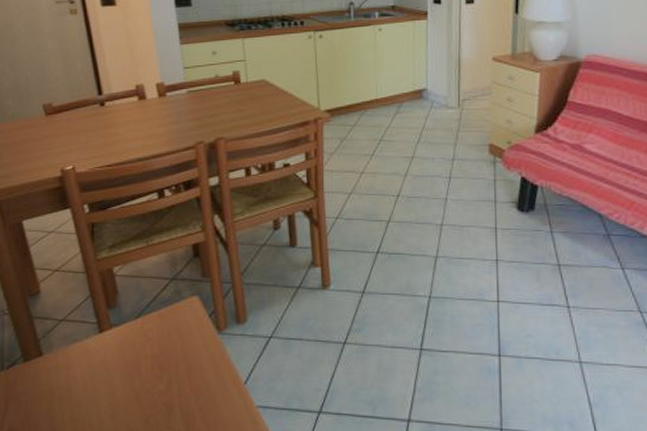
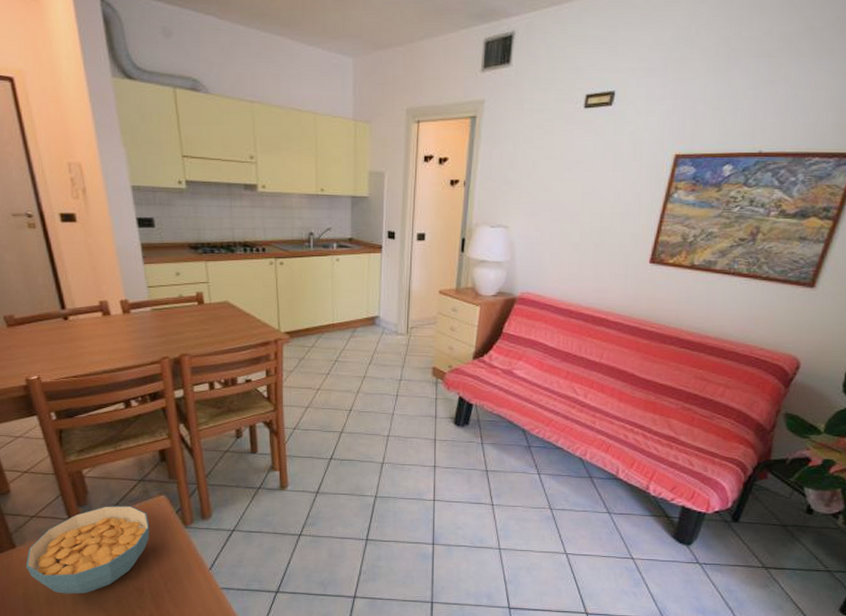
cereal bowl: none [52,307,181,411] -> present [26,505,150,594]

